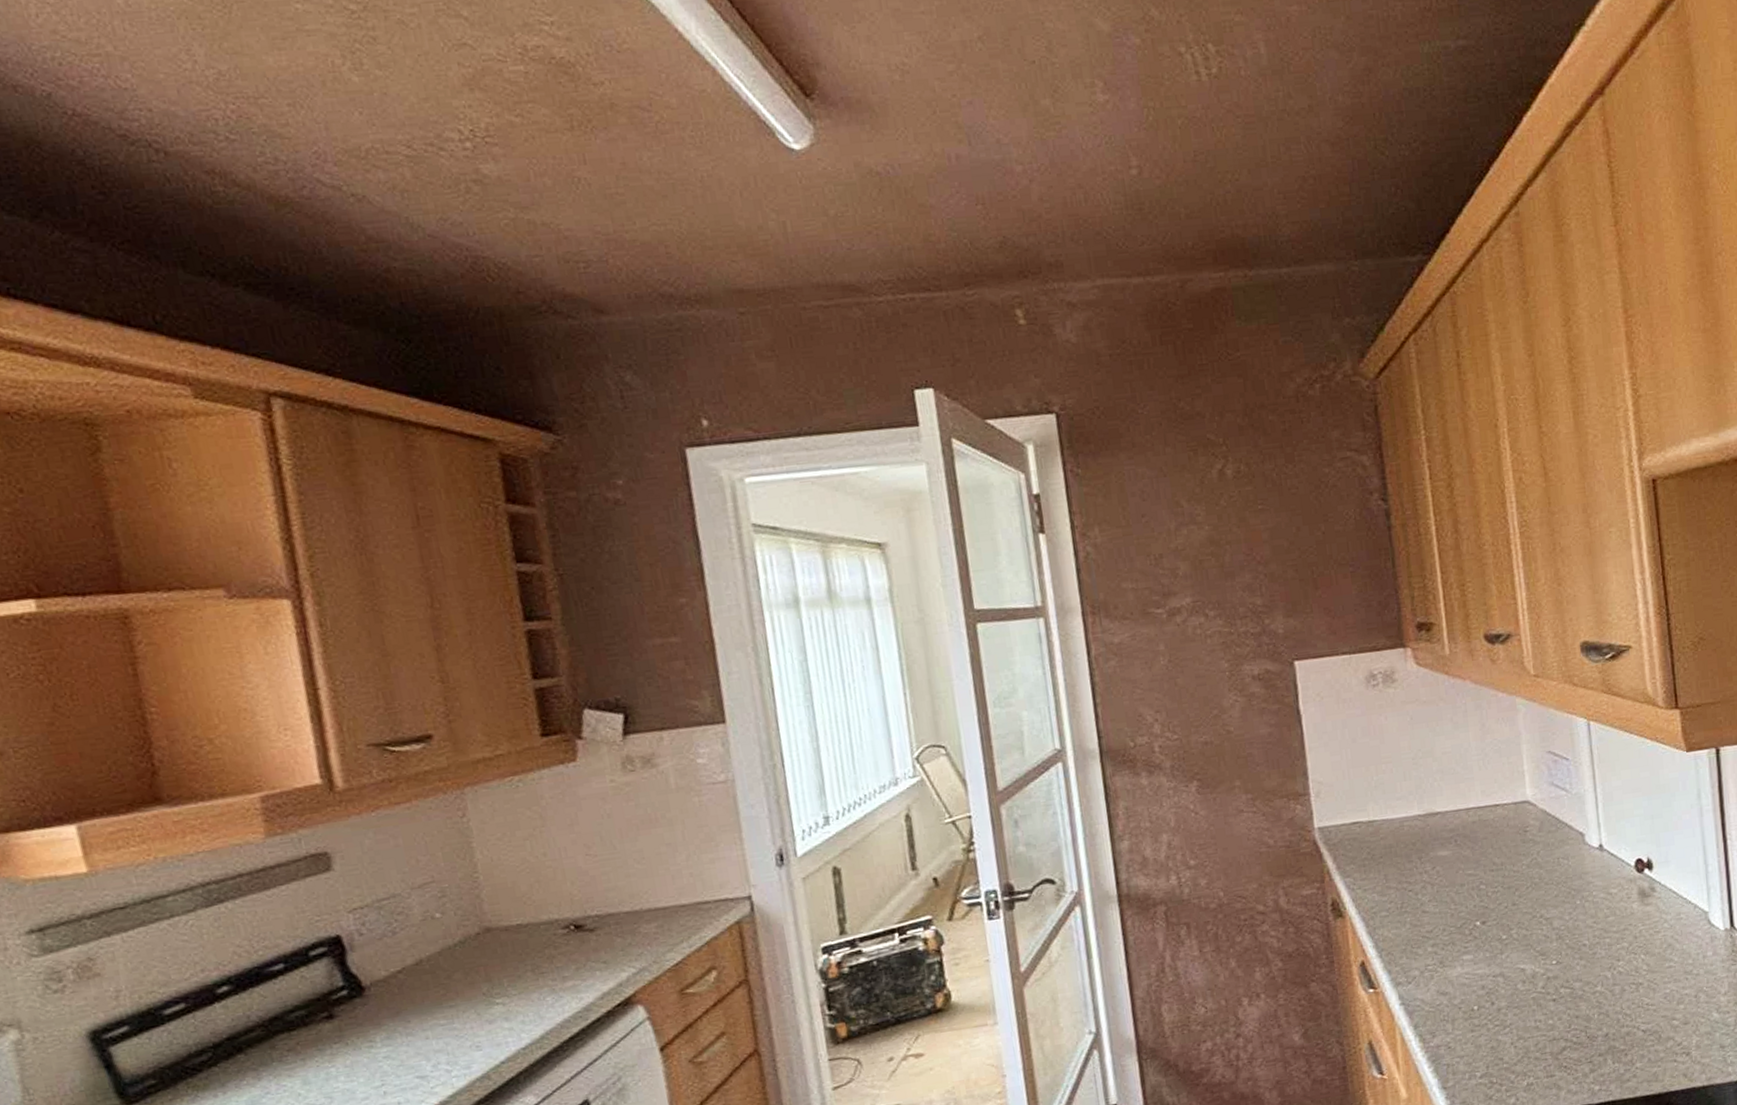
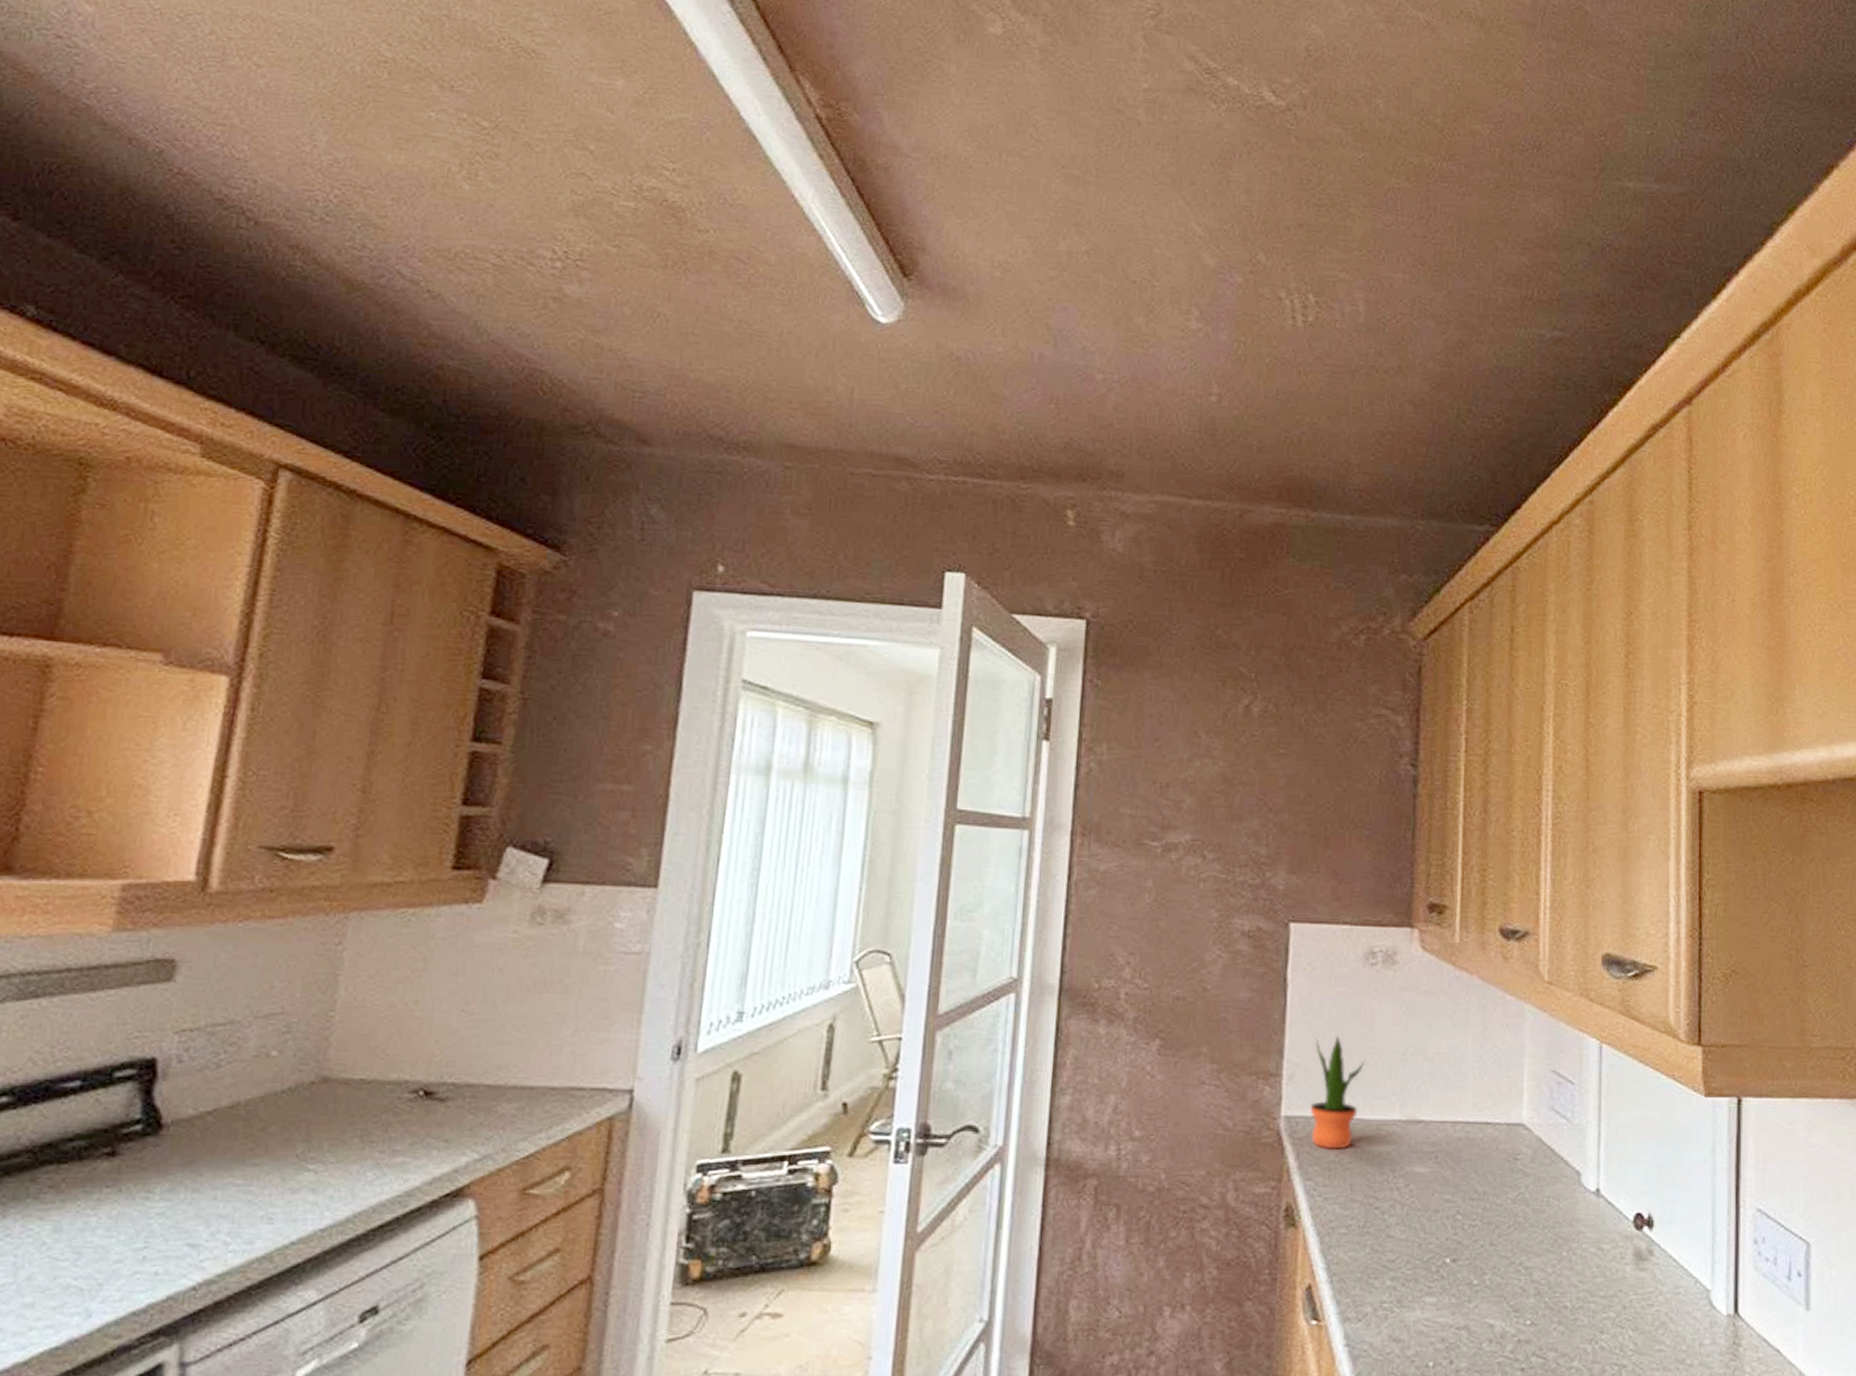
potted plant: none [1334,752,1382,849] -> present [1310,1035,1366,1150]

